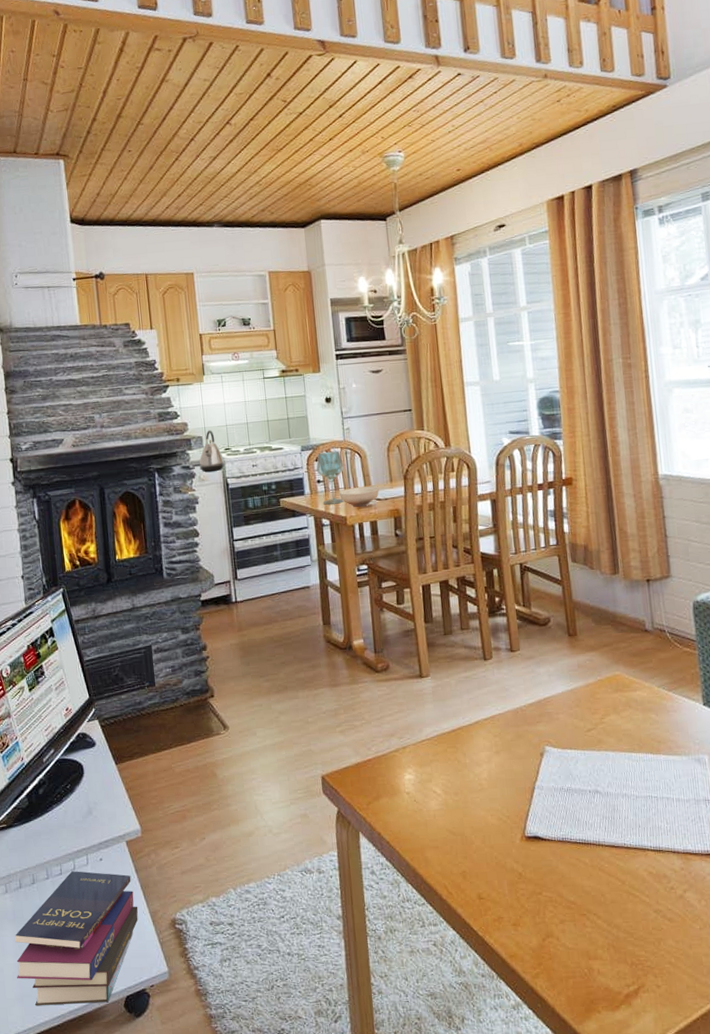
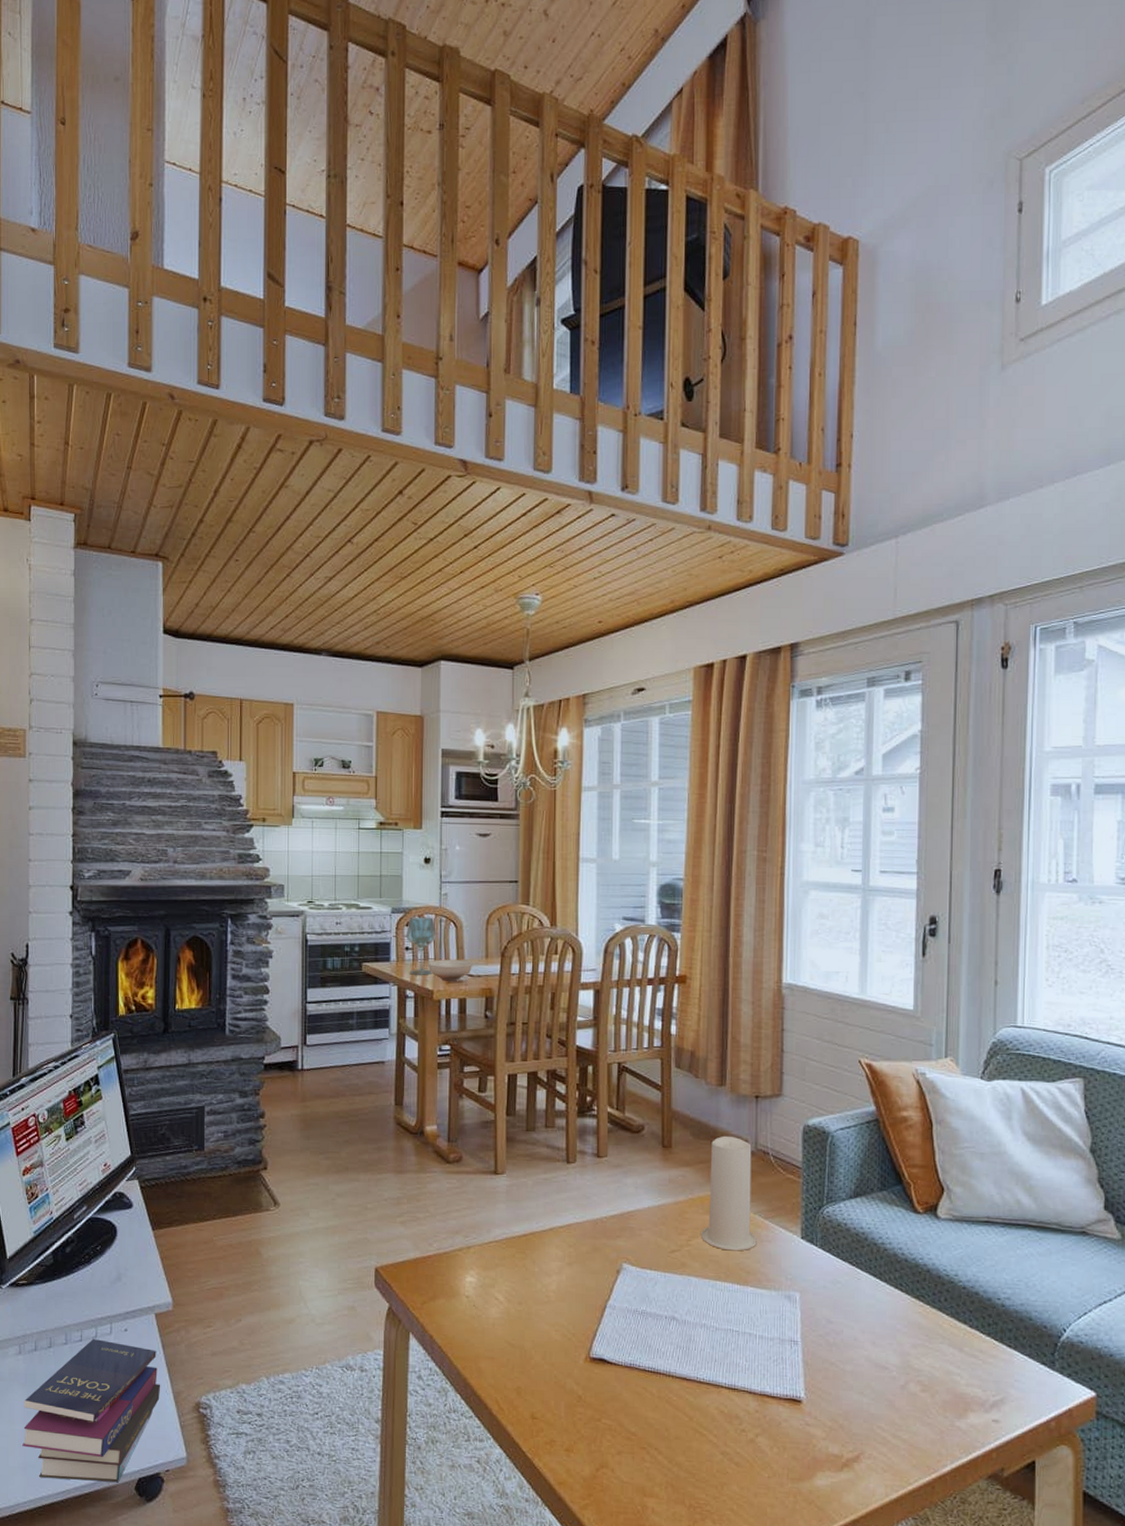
kettle: present [199,430,225,472] -> none [277,879,306,924]
candle: none [612,618,664,724] -> present [701,1135,757,1251]

